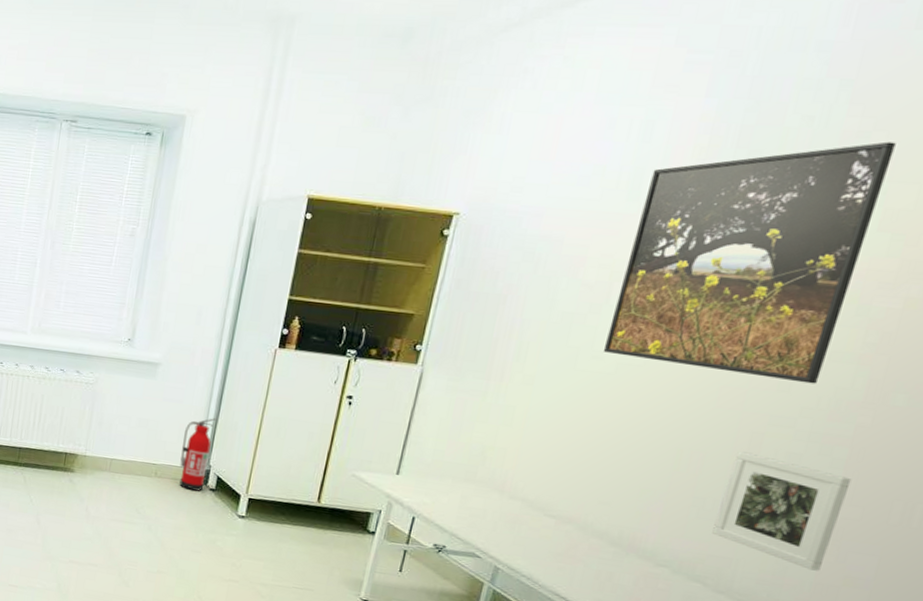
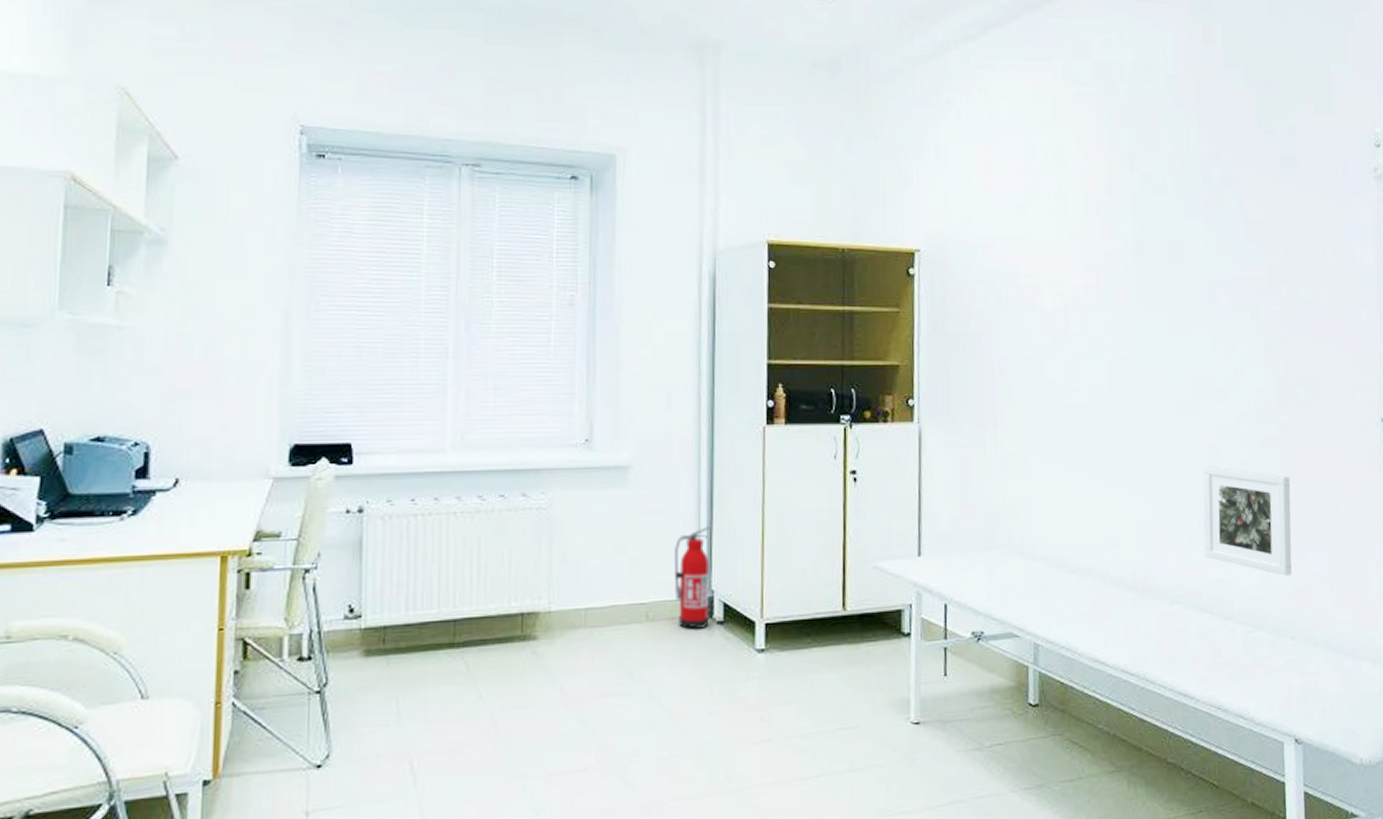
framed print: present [603,141,896,384] -> none [1073,162,1243,390]

